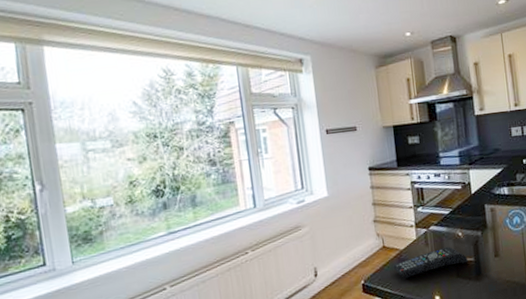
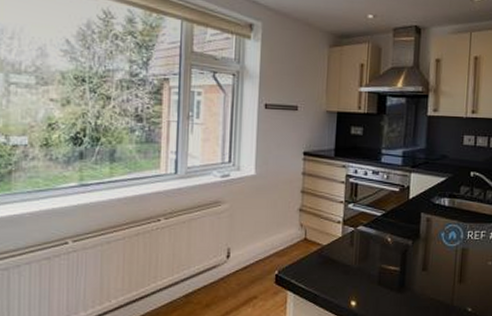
remote control: present [393,246,468,279] -> none [311,250,393,277]

